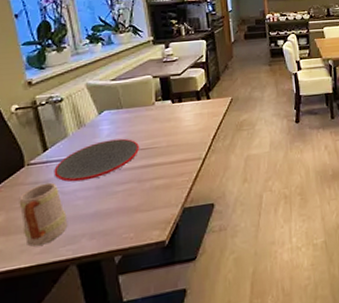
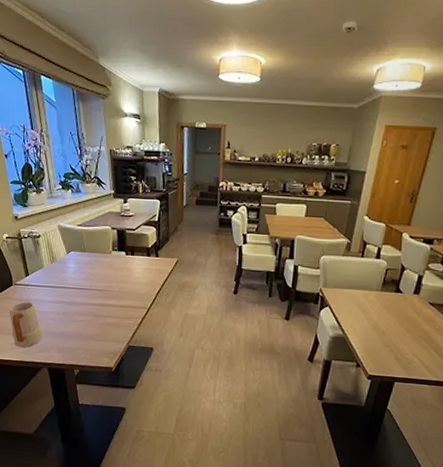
plate: present [54,138,139,182] -> none [33,276,97,306]

